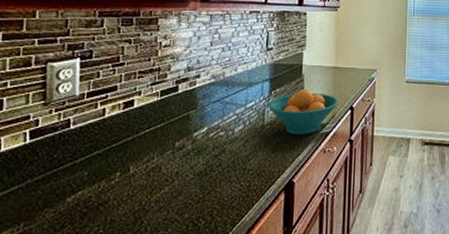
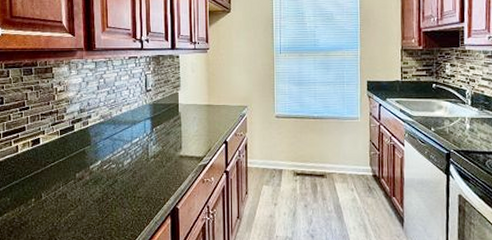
fruit bowl: present [267,88,339,135] -> none [150,125,214,167]

